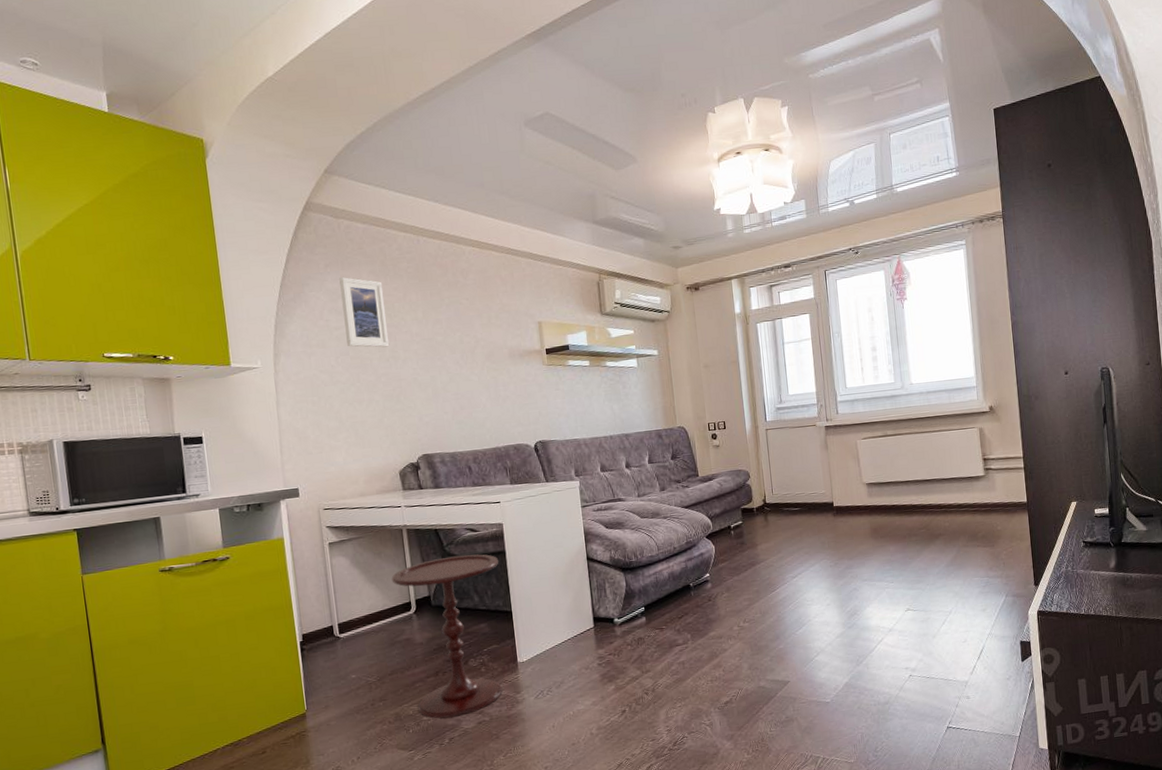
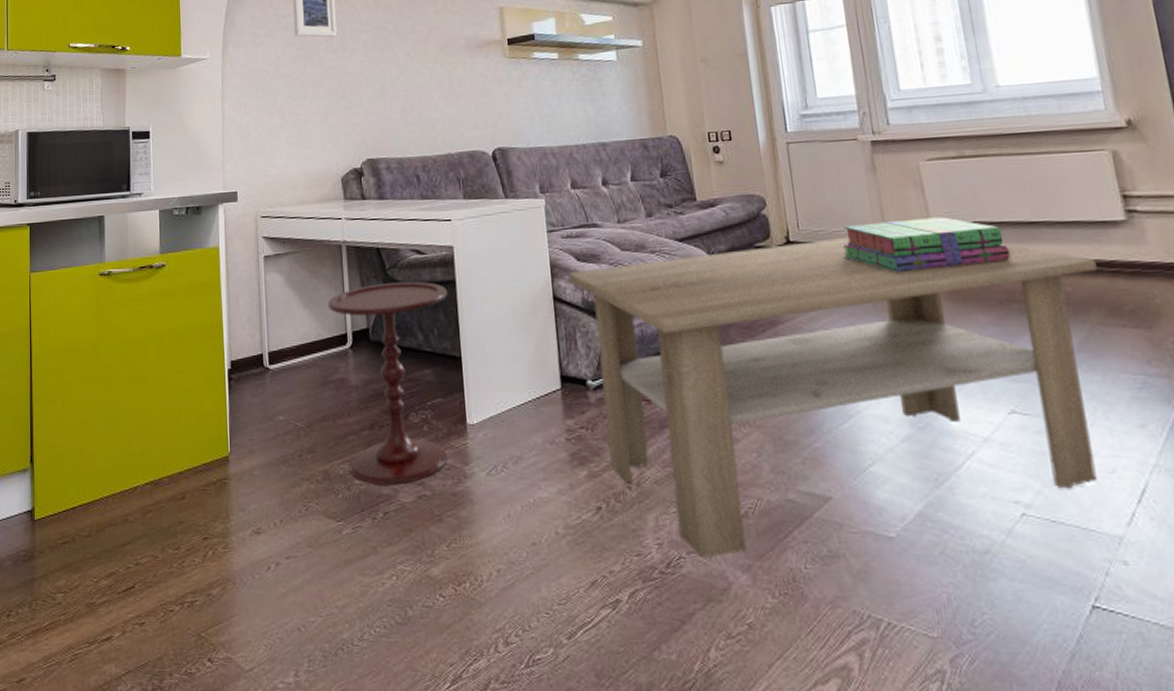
coffee table: none [598,497,965,736] -> present [568,236,1098,559]
stack of books: none [802,479,913,521] -> present [841,217,1012,273]

